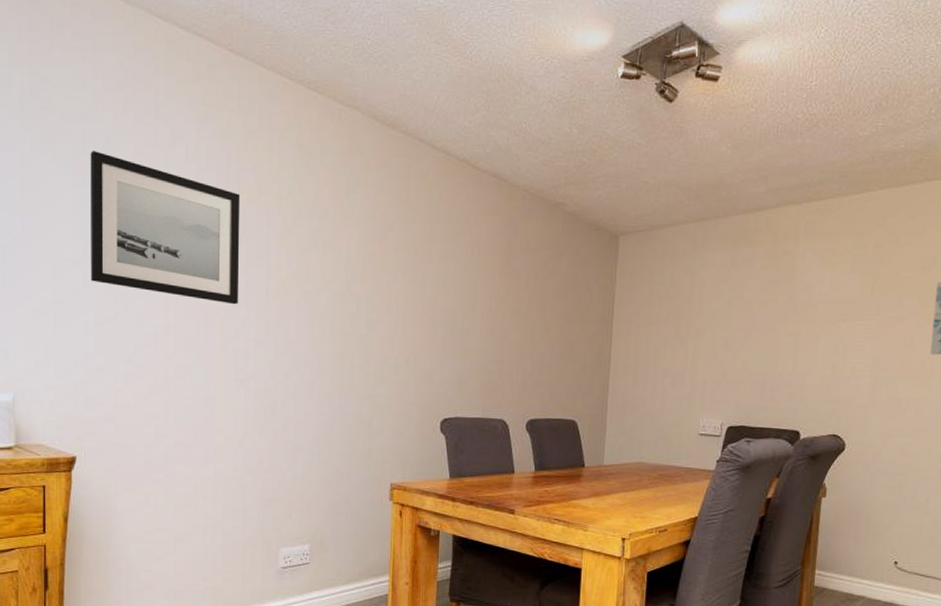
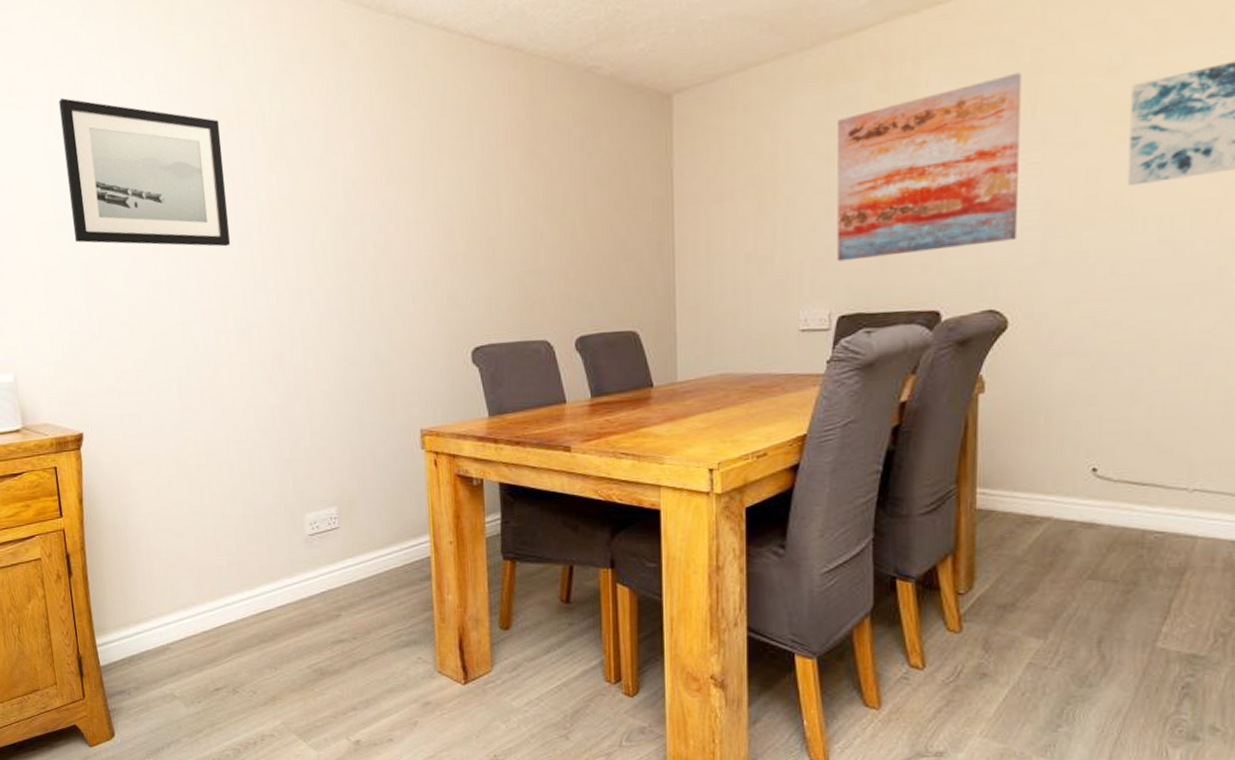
wall art: none [730,260,867,385] -> present [837,72,1022,262]

